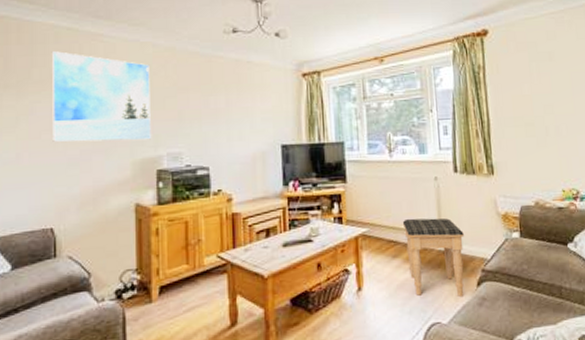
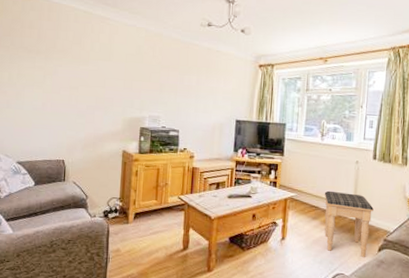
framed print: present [52,51,151,142] -> none [68,28,142,104]

